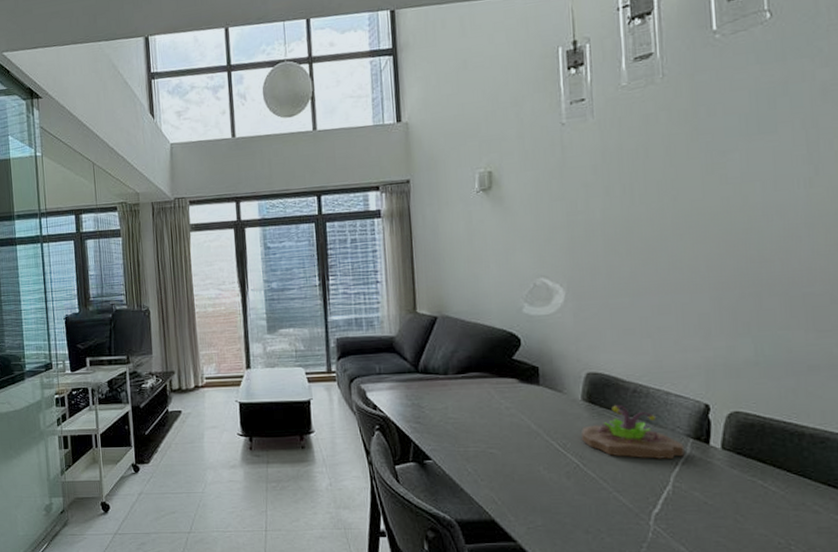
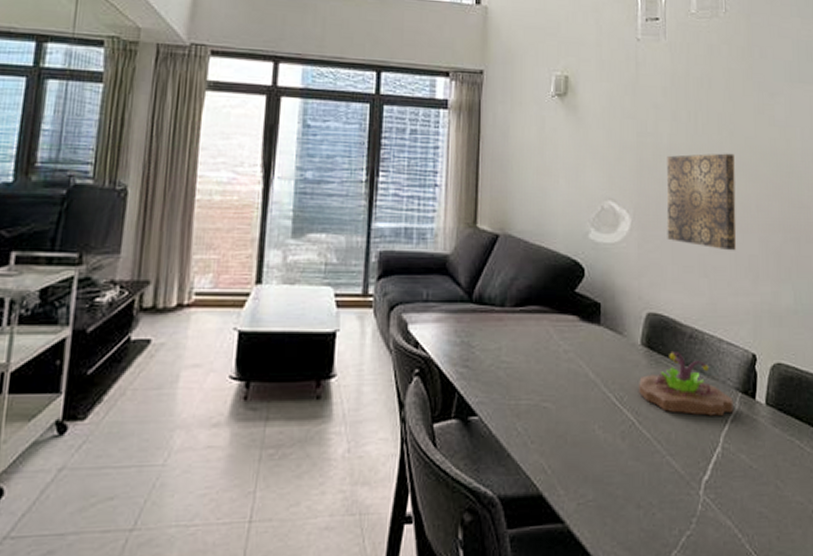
wall art: none [601,218,683,312] -> present [666,153,737,251]

